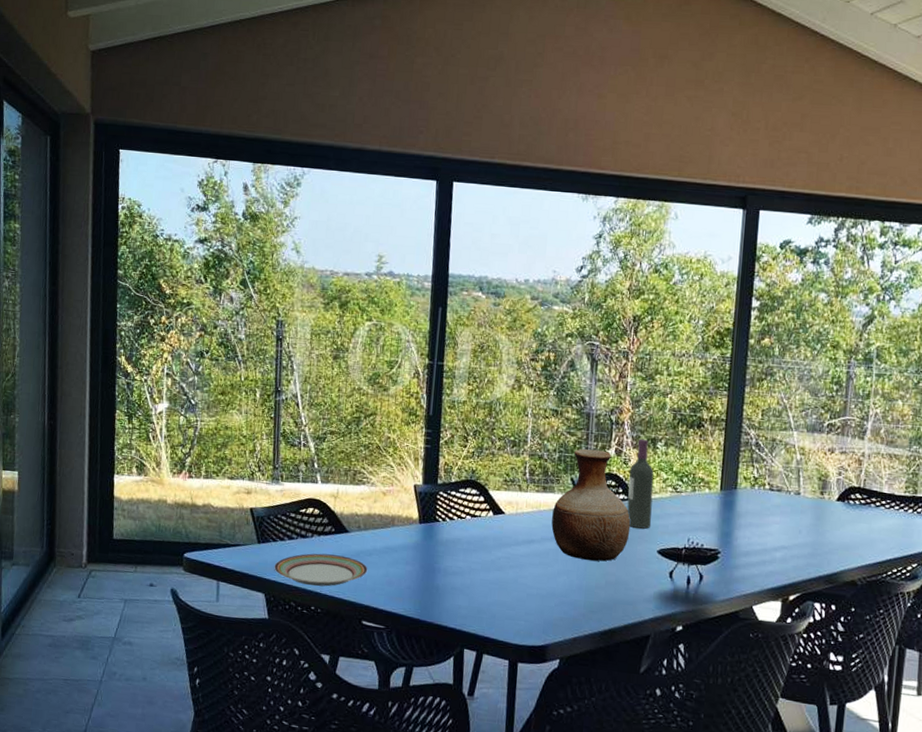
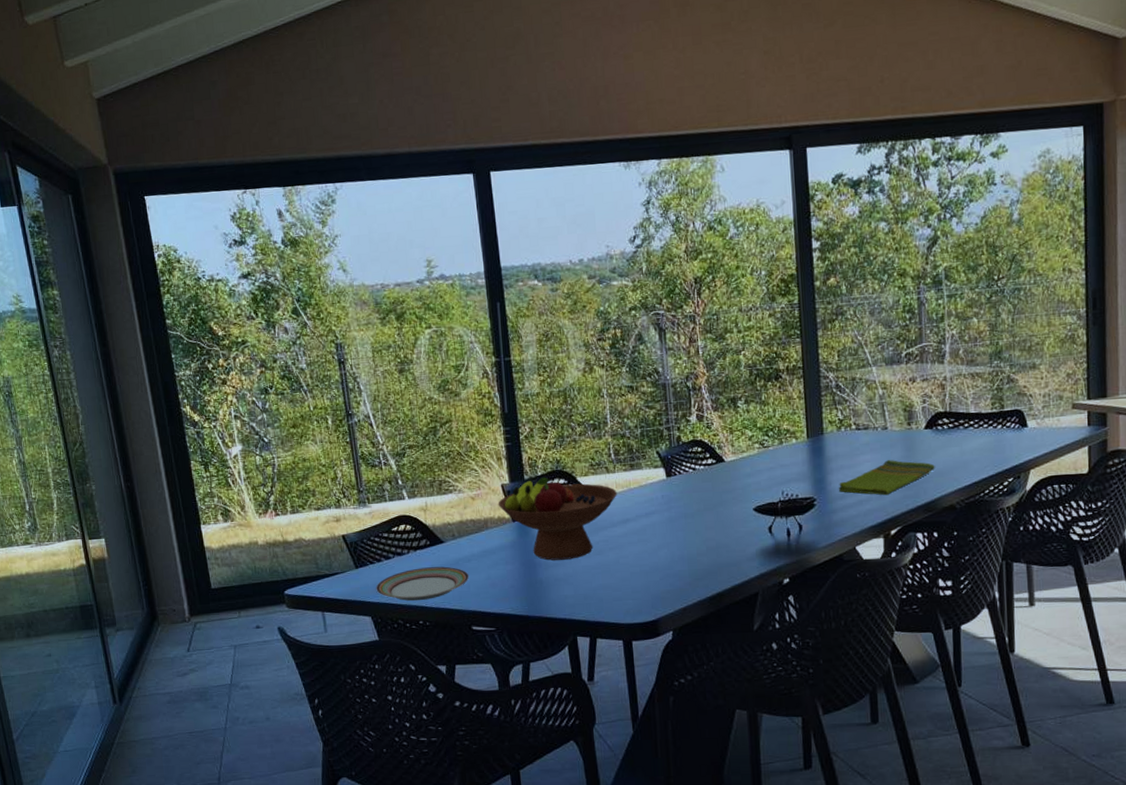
fruit bowl: none [408,484,526,571] -> present [498,476,617,561]
vase: present [551,448,631,562] -> none [643,418,724,530]
wine bottle: present [627,438,654,529] -> none [713,400,744,490]
dish towel: none [743,525,842,560] -> present [838,460,935,496]

